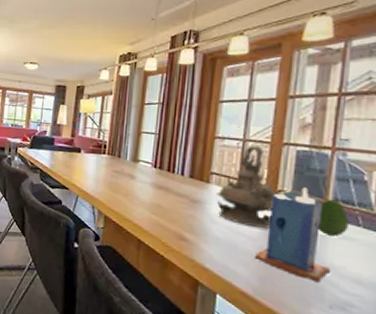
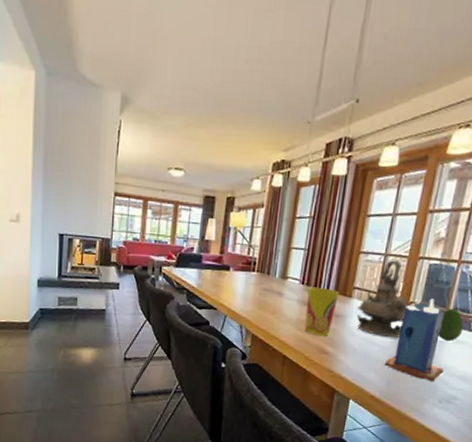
cup: none [159,170,195,222] -> present [304,286,339,337]

